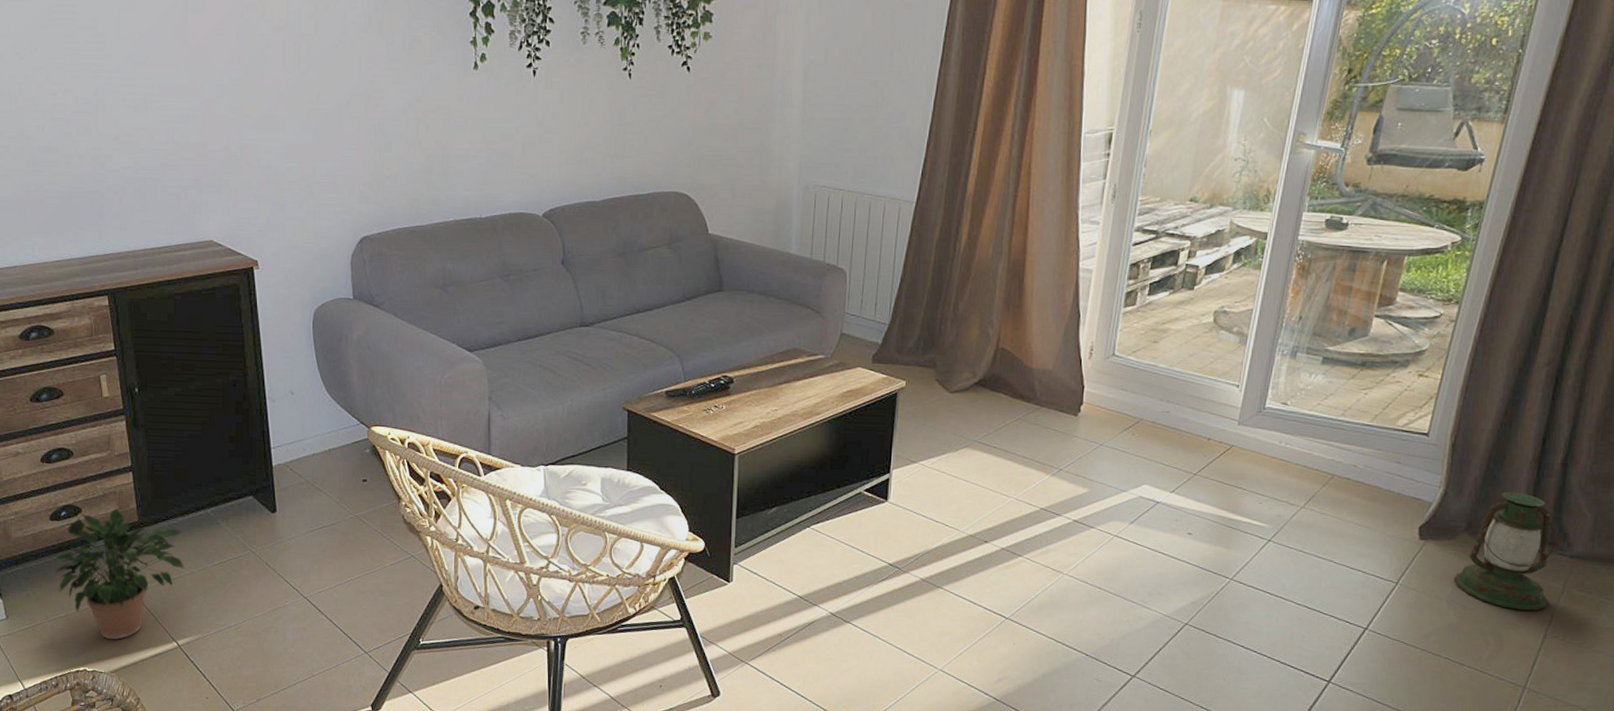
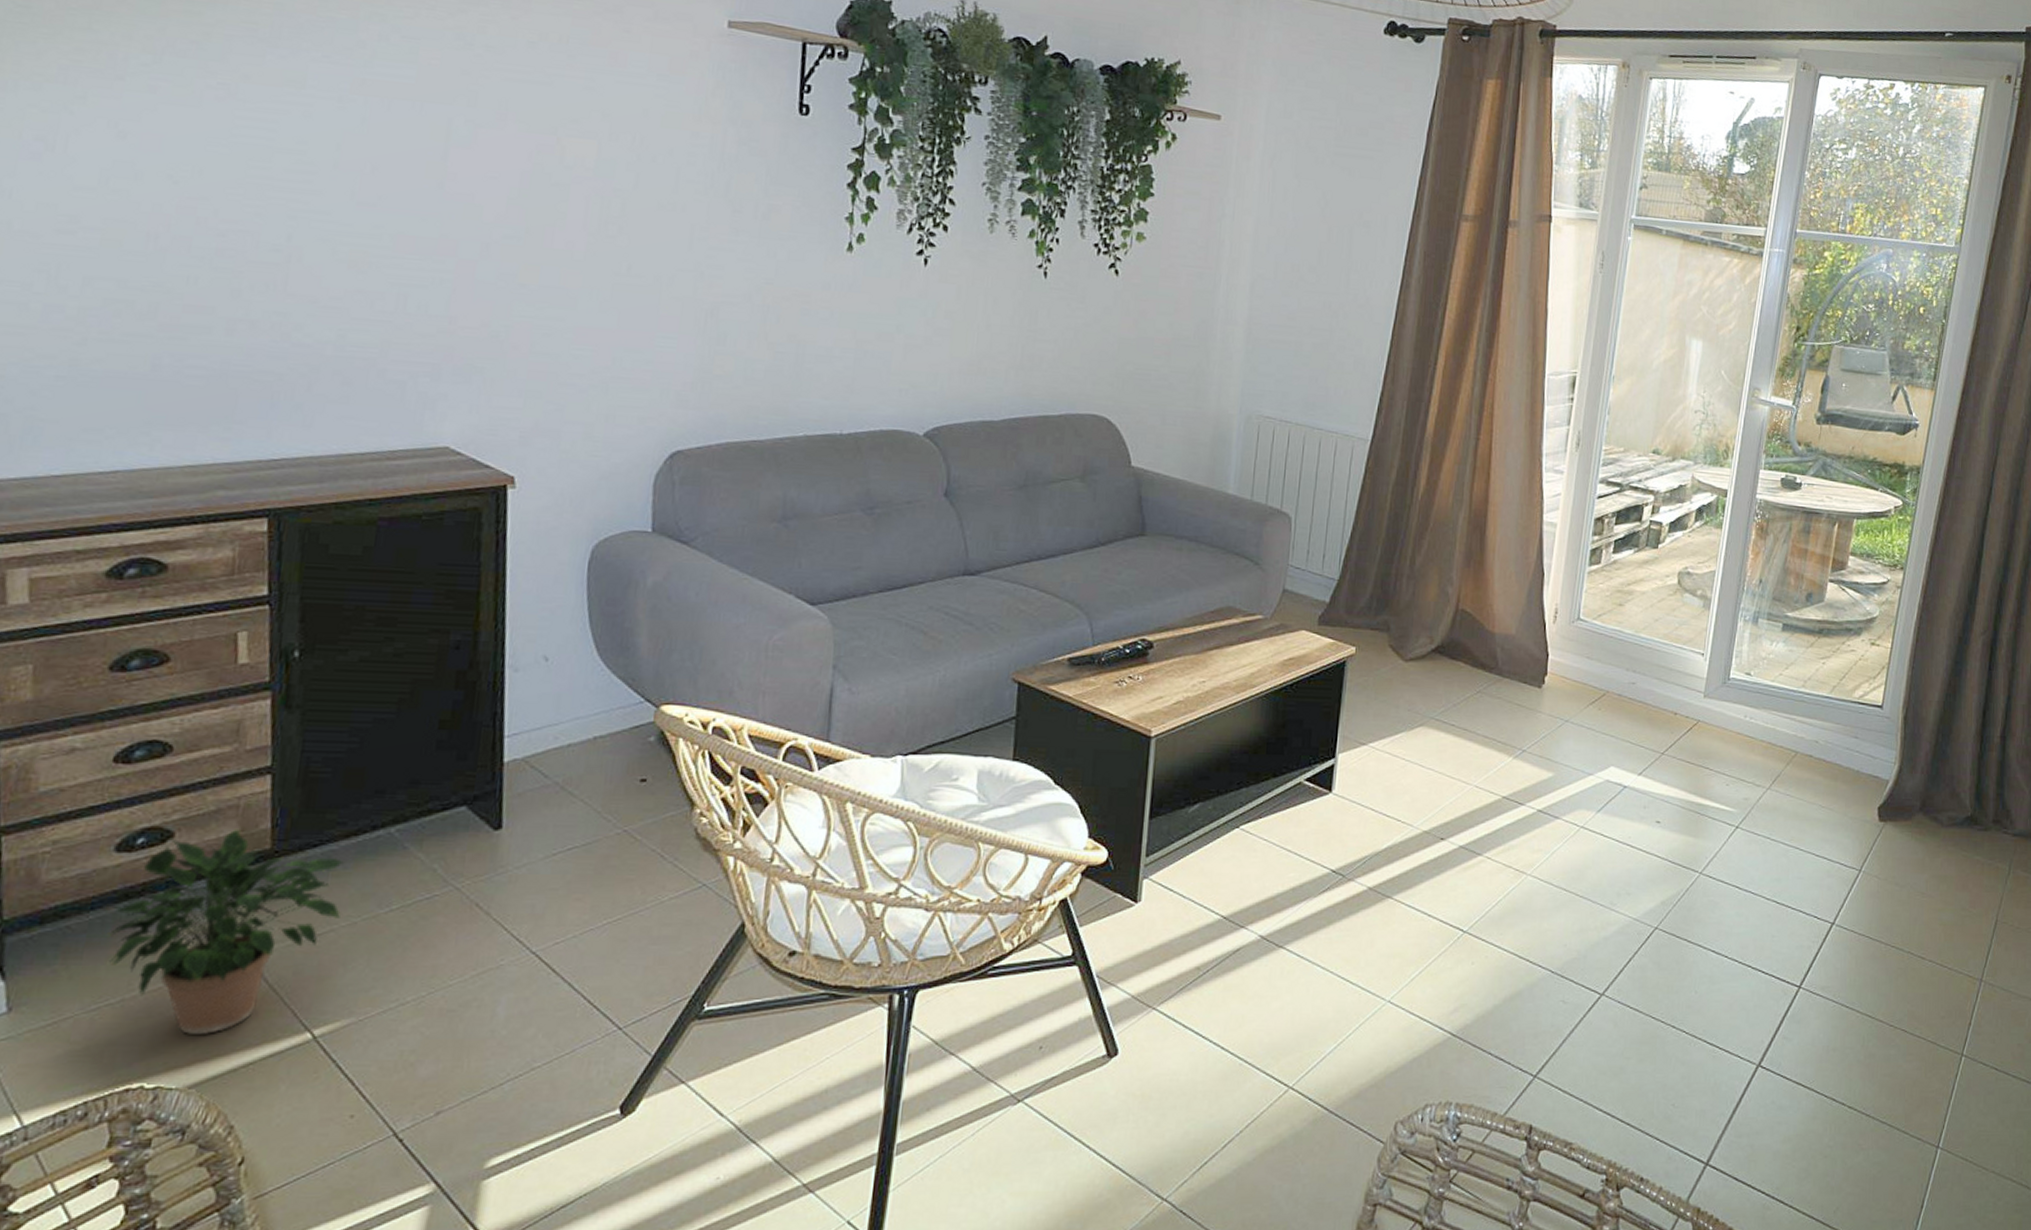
lantern: present [1453,492,1556,611] -> none [1912,767,1999,895]

